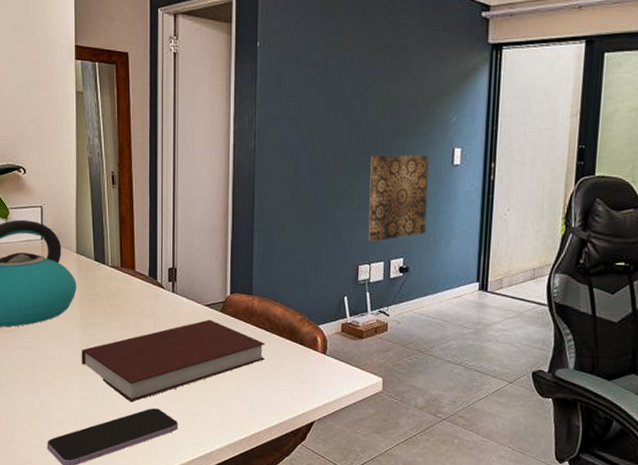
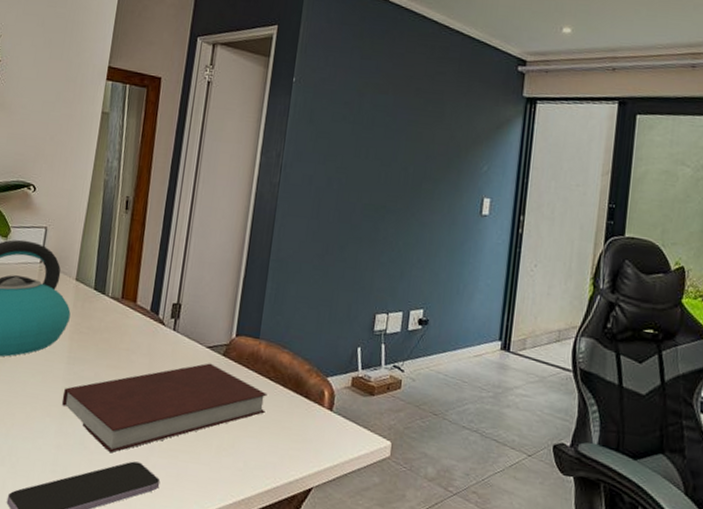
wall art: present [368,155,430,242] -> none [388,199,458,290]

